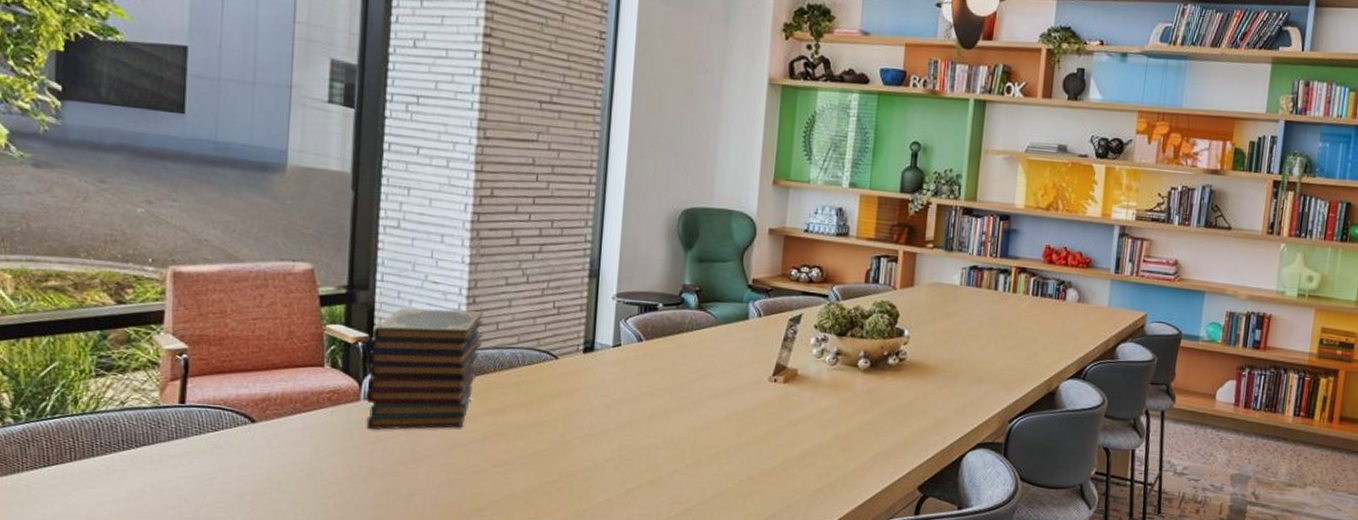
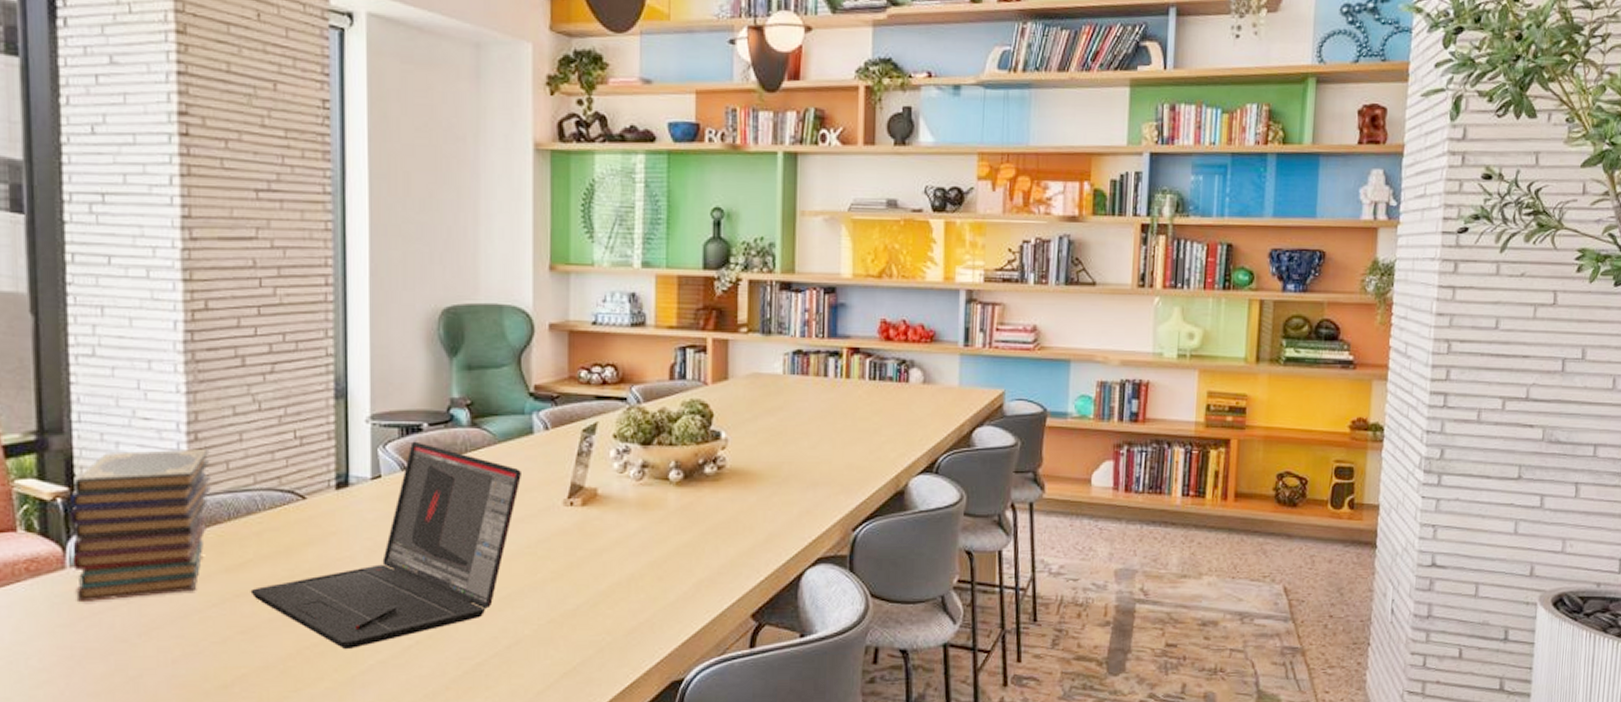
laptop: none [506,318,736,487] -> present [250,441,521,649]

